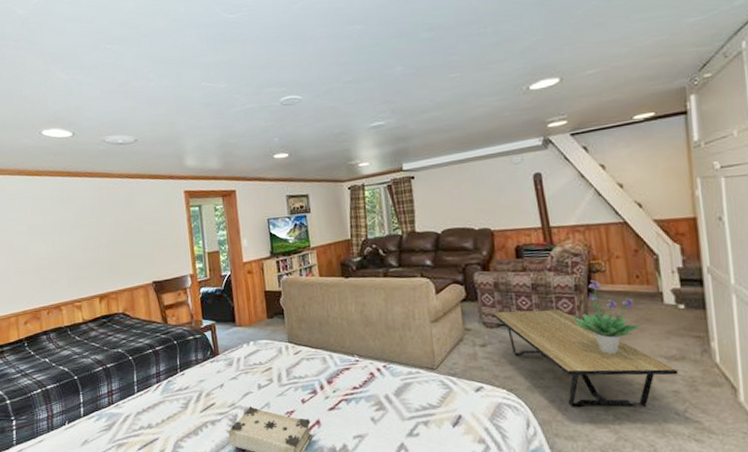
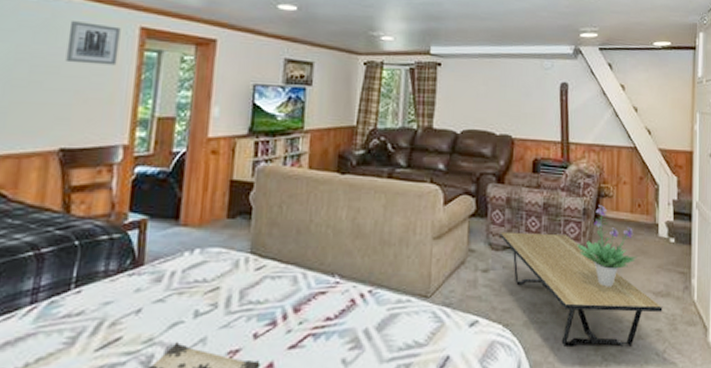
wall art: none [141,193,175,224] -> present [65,21,121,66]

